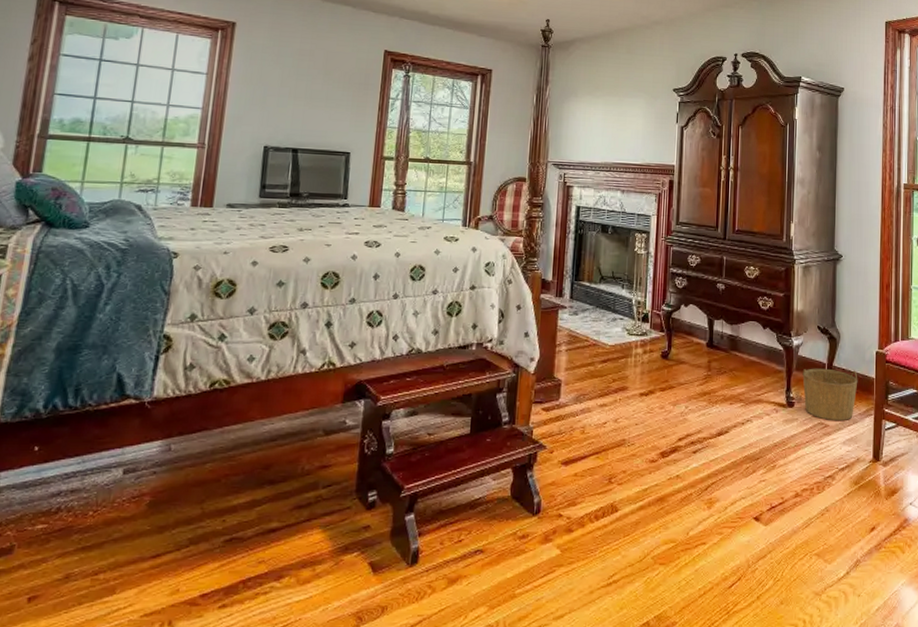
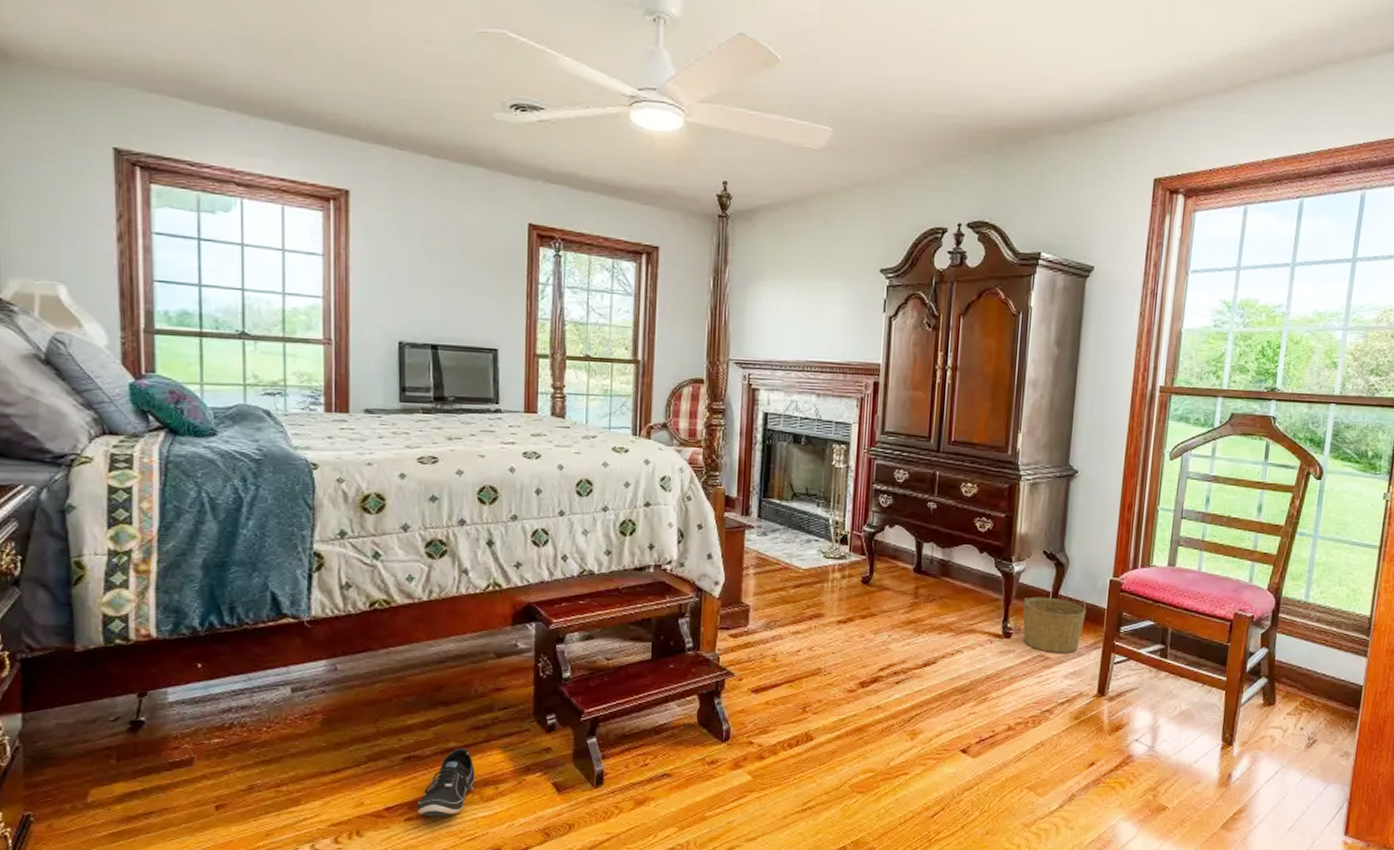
shoe: none [232,528,294,603] -> present [416,748,475,817]

